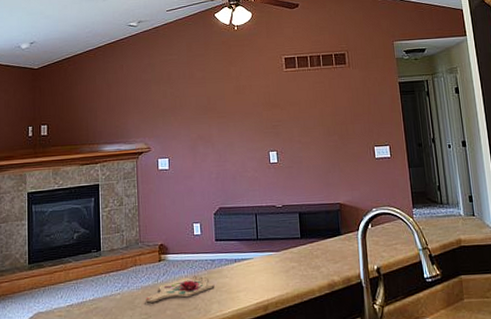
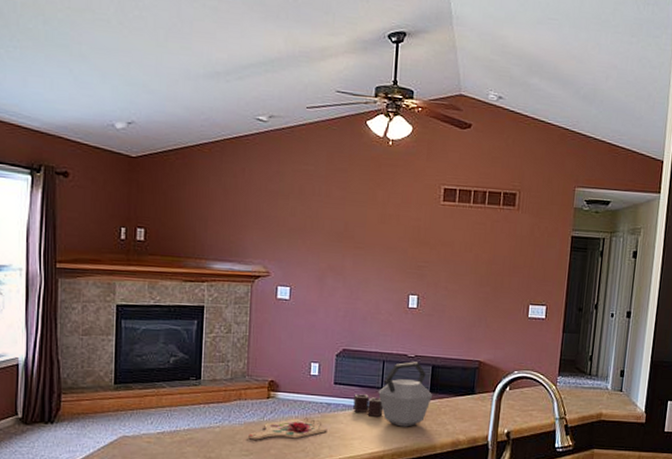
kettle: none [234,211,303,275] -> present [353,362,432,427]

